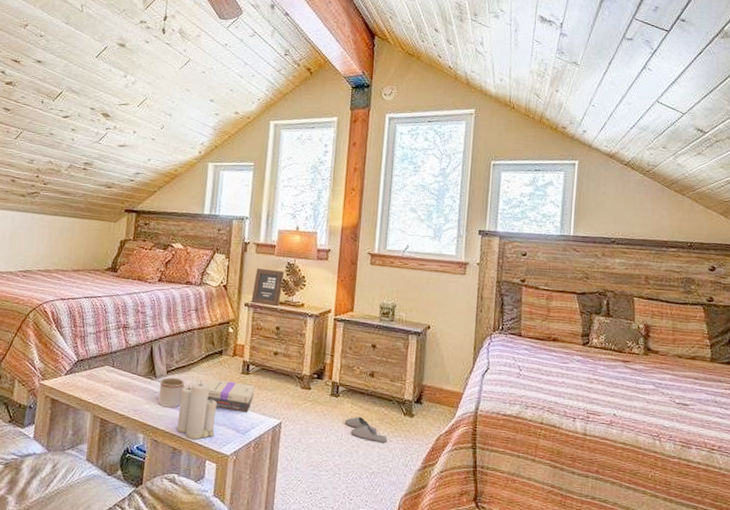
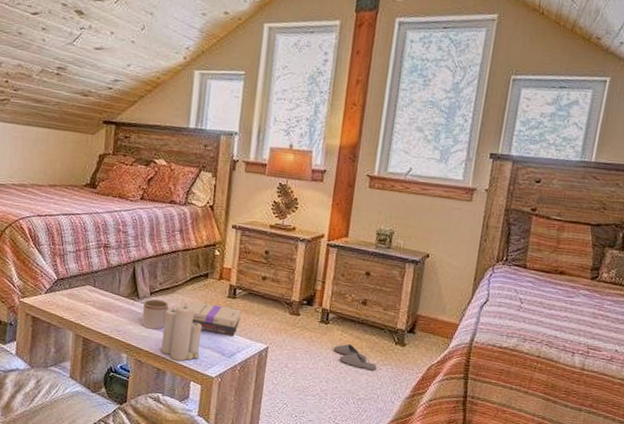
picture frame: present [251,269,284,307] -> none [239,189,275,230]

